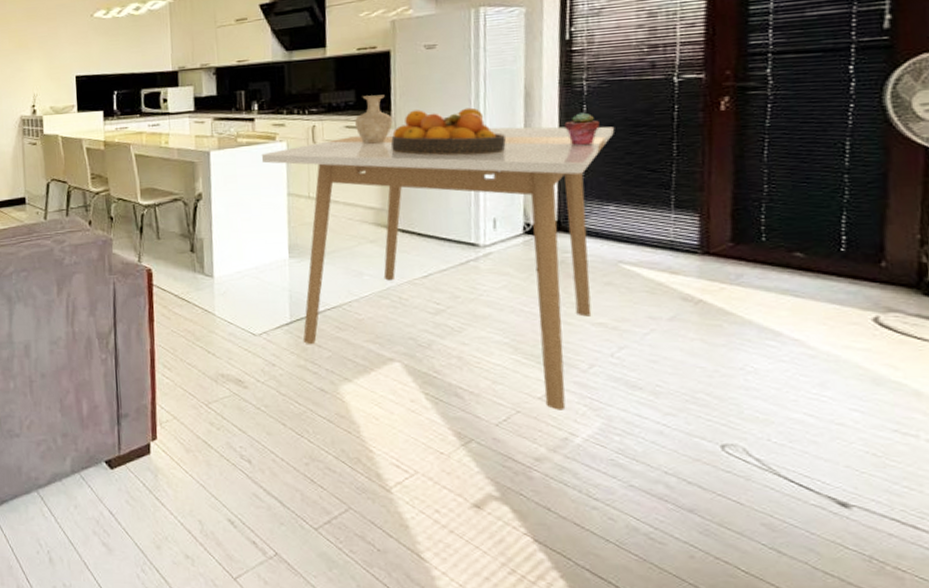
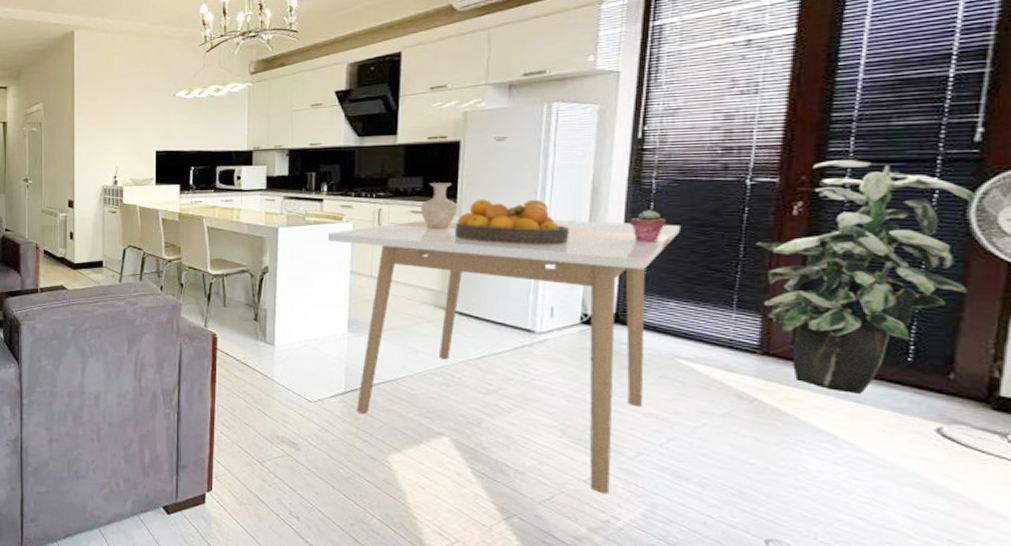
indoor plant: none [687,52,892,289] -> present [755,160,976,395]

